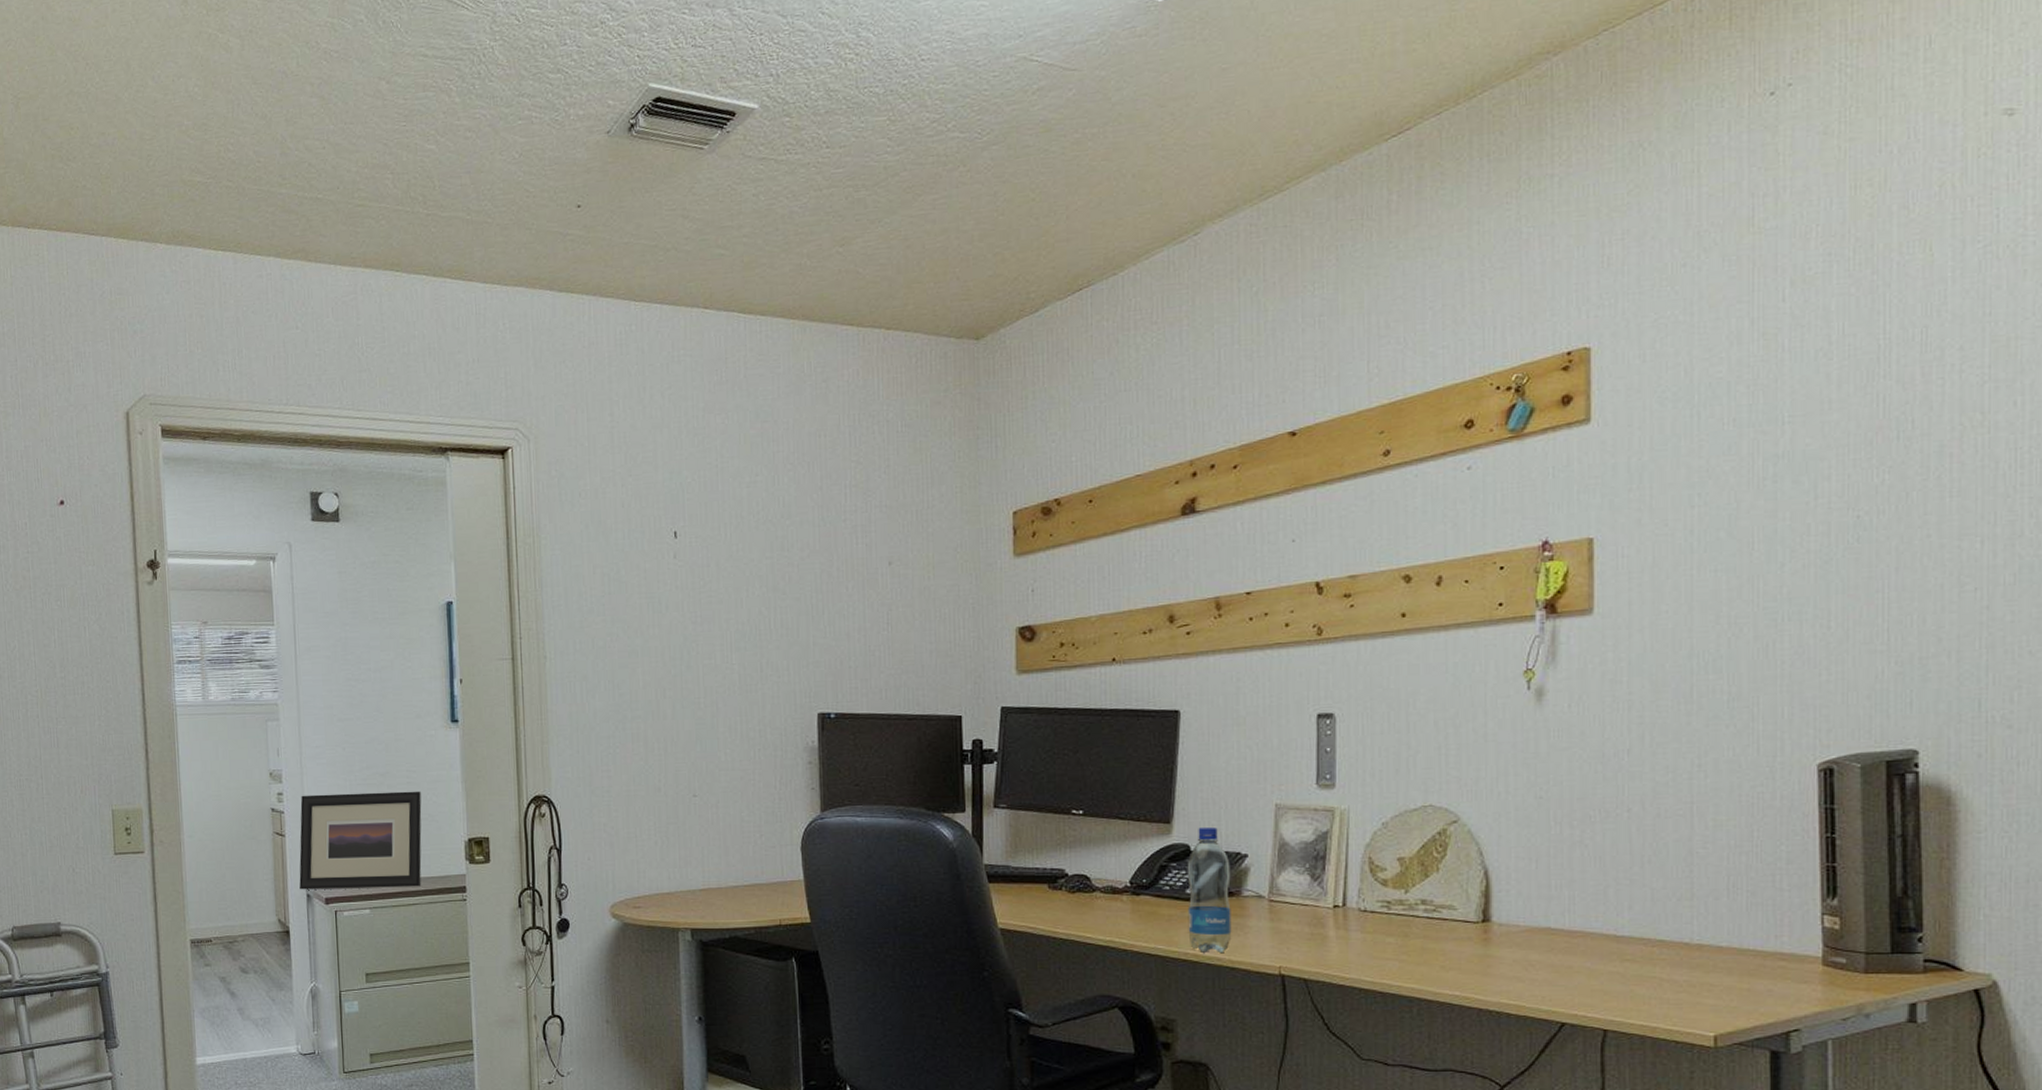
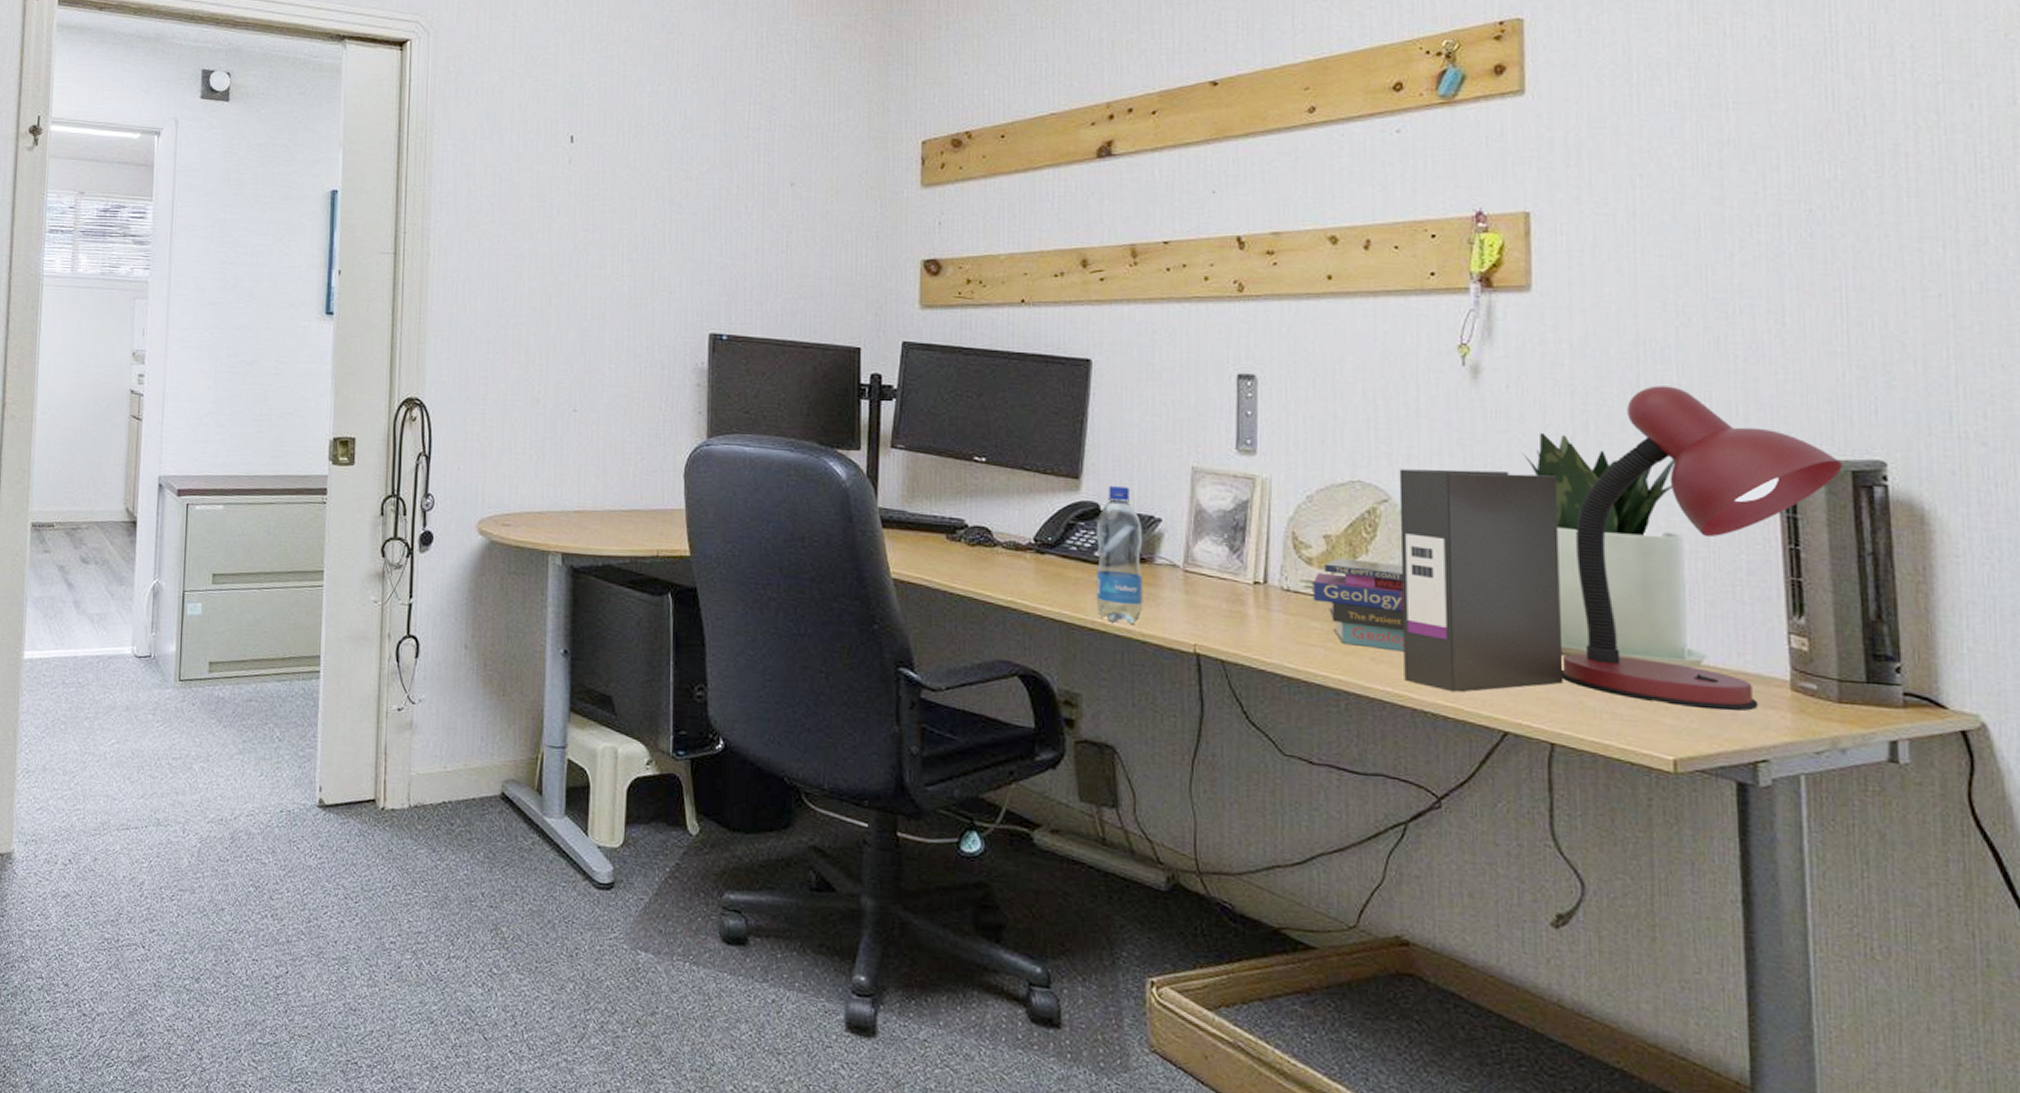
picture frame: present [299,791,422,890] -> none [152,378,288,485]
books: none [1388,877,1473,959] -> present [1313,558,1405,652]
binder: none [1468,786,1617,991] -> present [1399,469,1564,693]
planter: none [1583,747,1748,952] -> present [1523,432,1708,668]
desk lamp: none [1615,694,1878,987] -> present [1562,385,1843,711]

